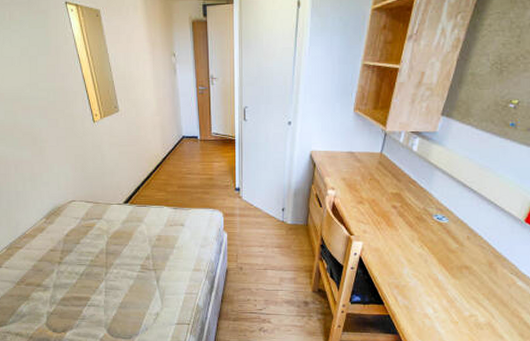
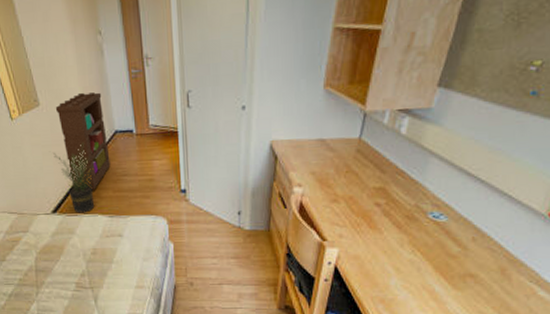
potted plant: none [128,145,163,205] -> present [53,143,95,213]
bookshelf: none [132,103,177,185] -> present [55,92,111,190]

